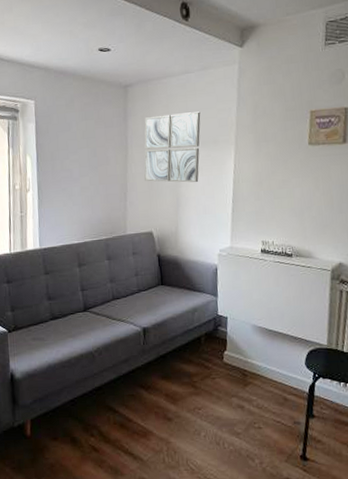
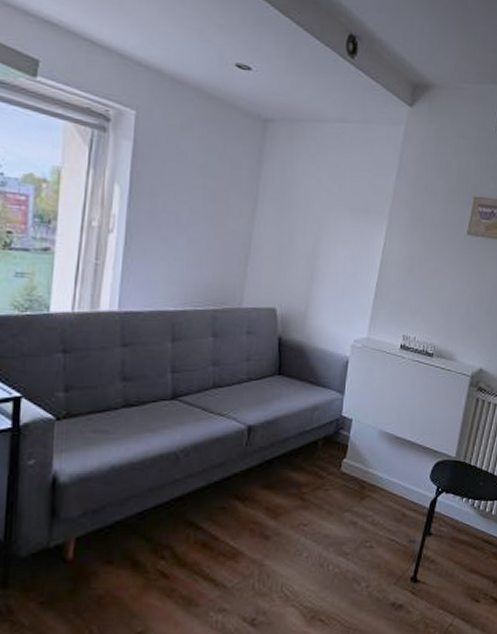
wall art: present [144,111,201,183] -> none [273,166,354,257]

